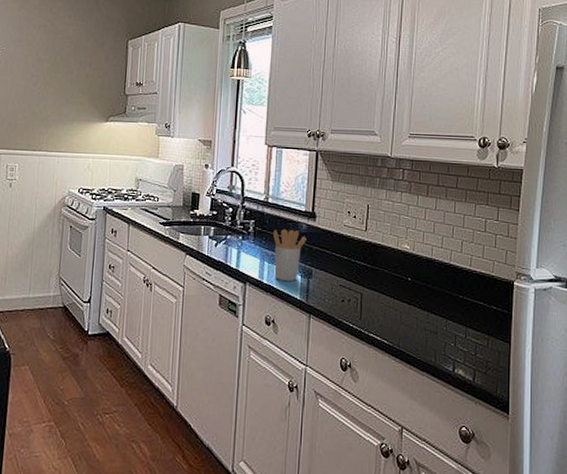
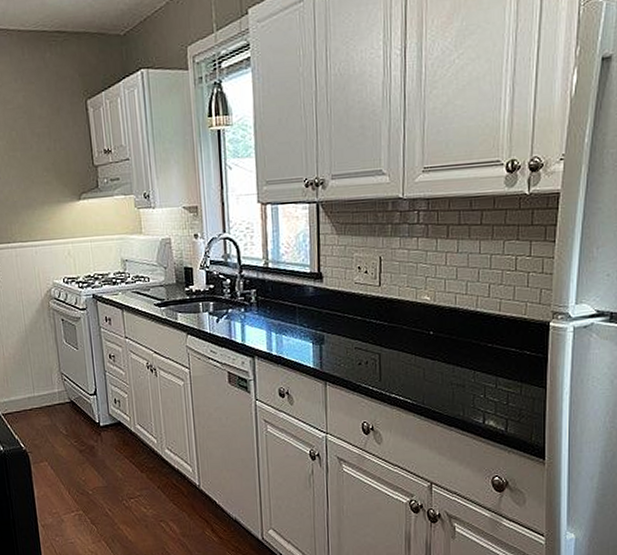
utensil holder: present [273,228,306,282] -> none [278,294,315,351]

